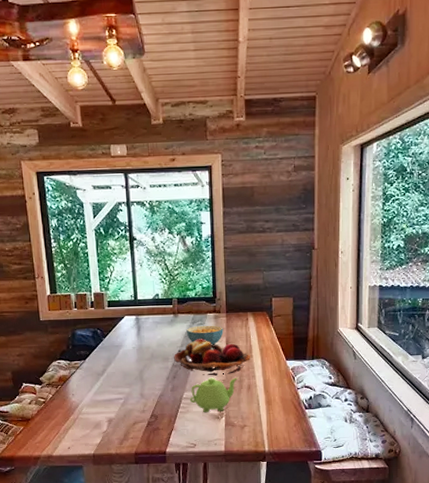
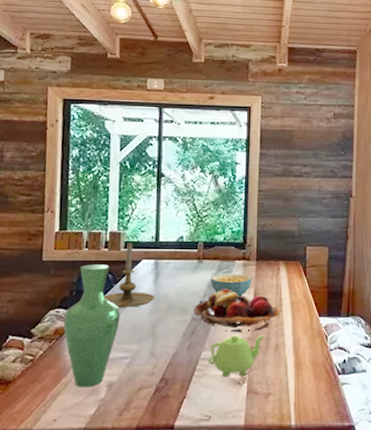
vase: none [65,321,112,423] -> present [63,264,120,387]
candle holder: none [96,301,140,358] -> present [104,242,155,308]

